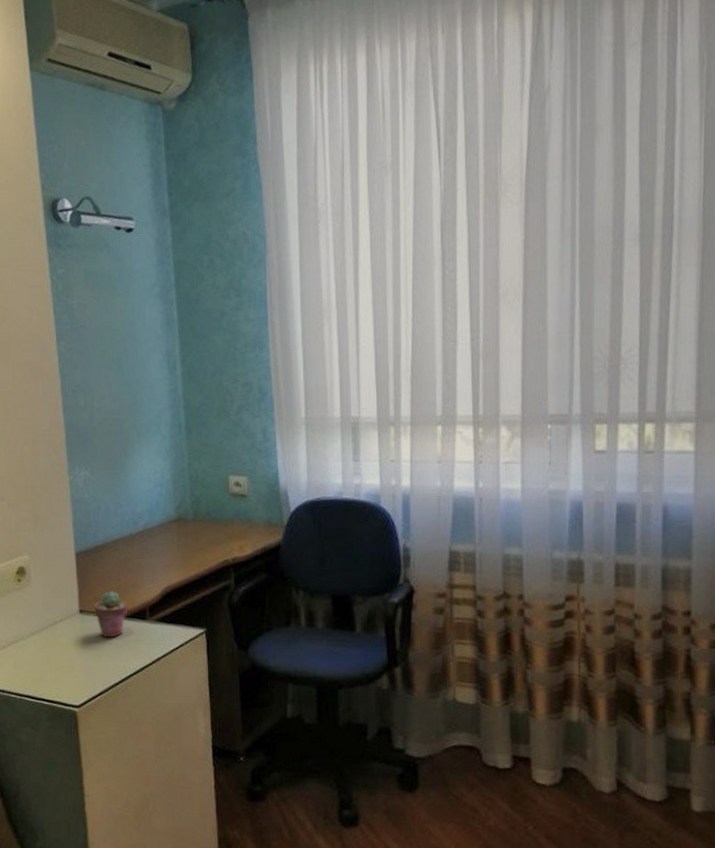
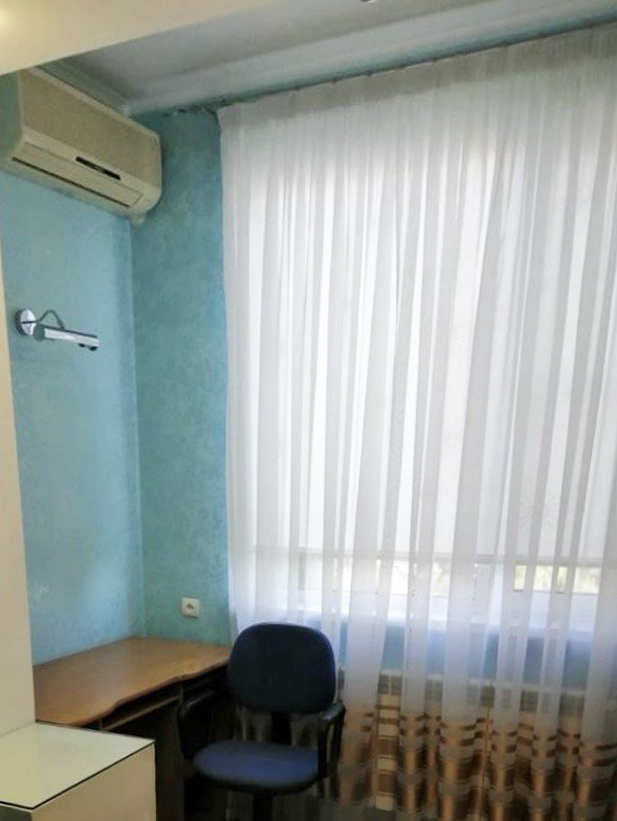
potted succulent: present [94,591,127,638] -> none [50,703,81,746]

